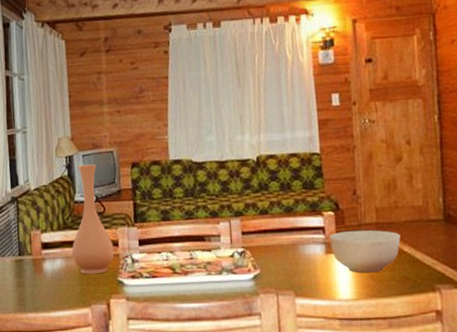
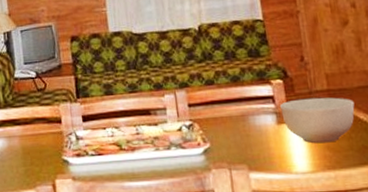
vase: present [71,164,115,275] -> none [13,39,58,154]

